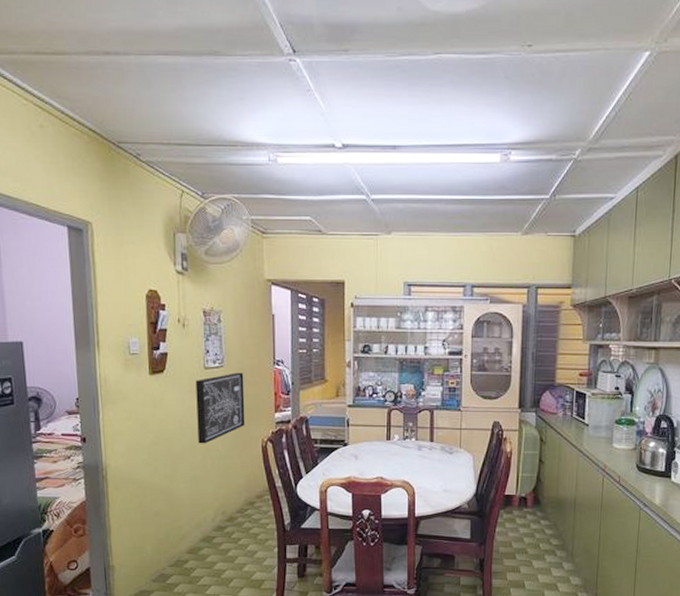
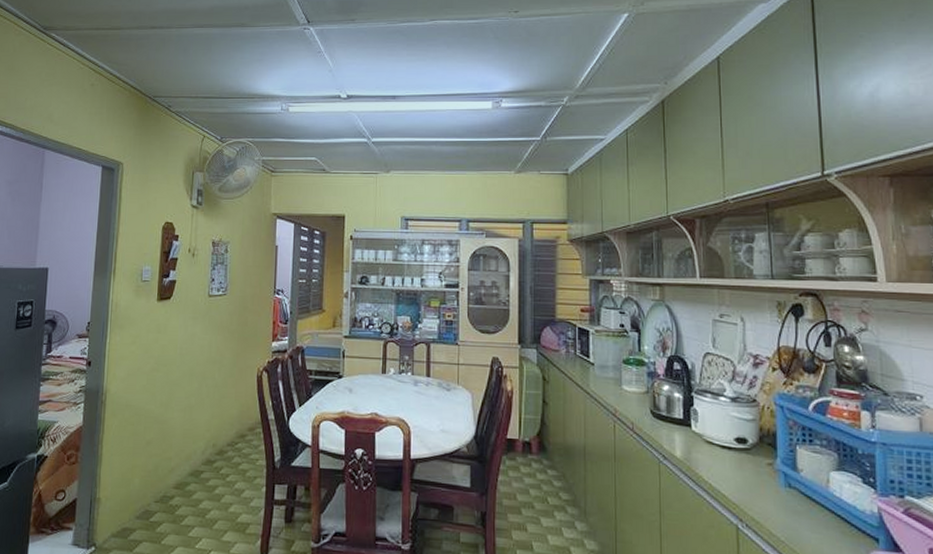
wall art: present [195,372,245,444] -> none [196,301,245,372]

